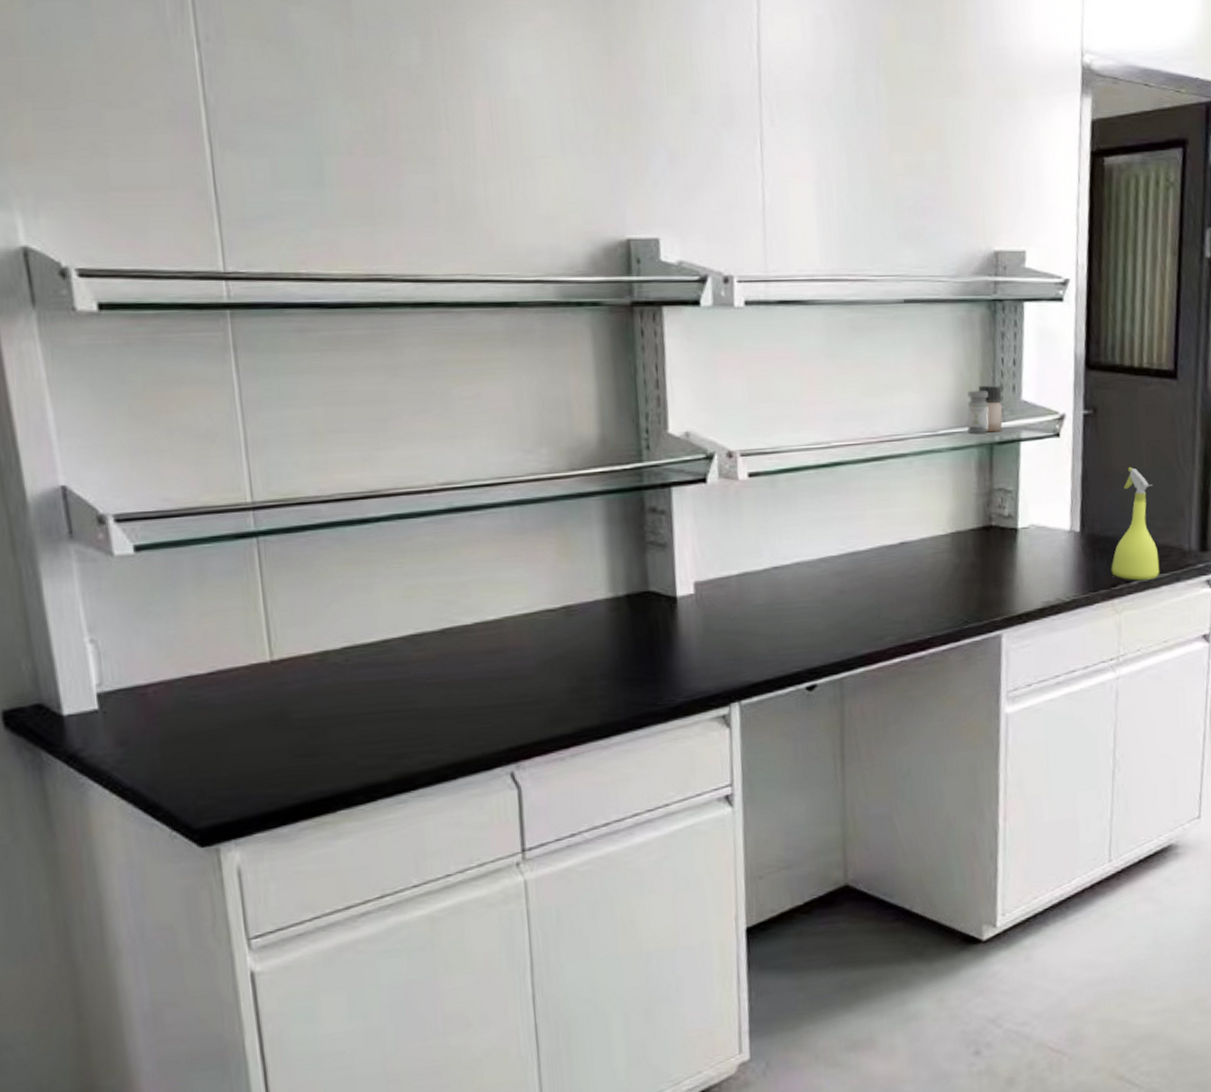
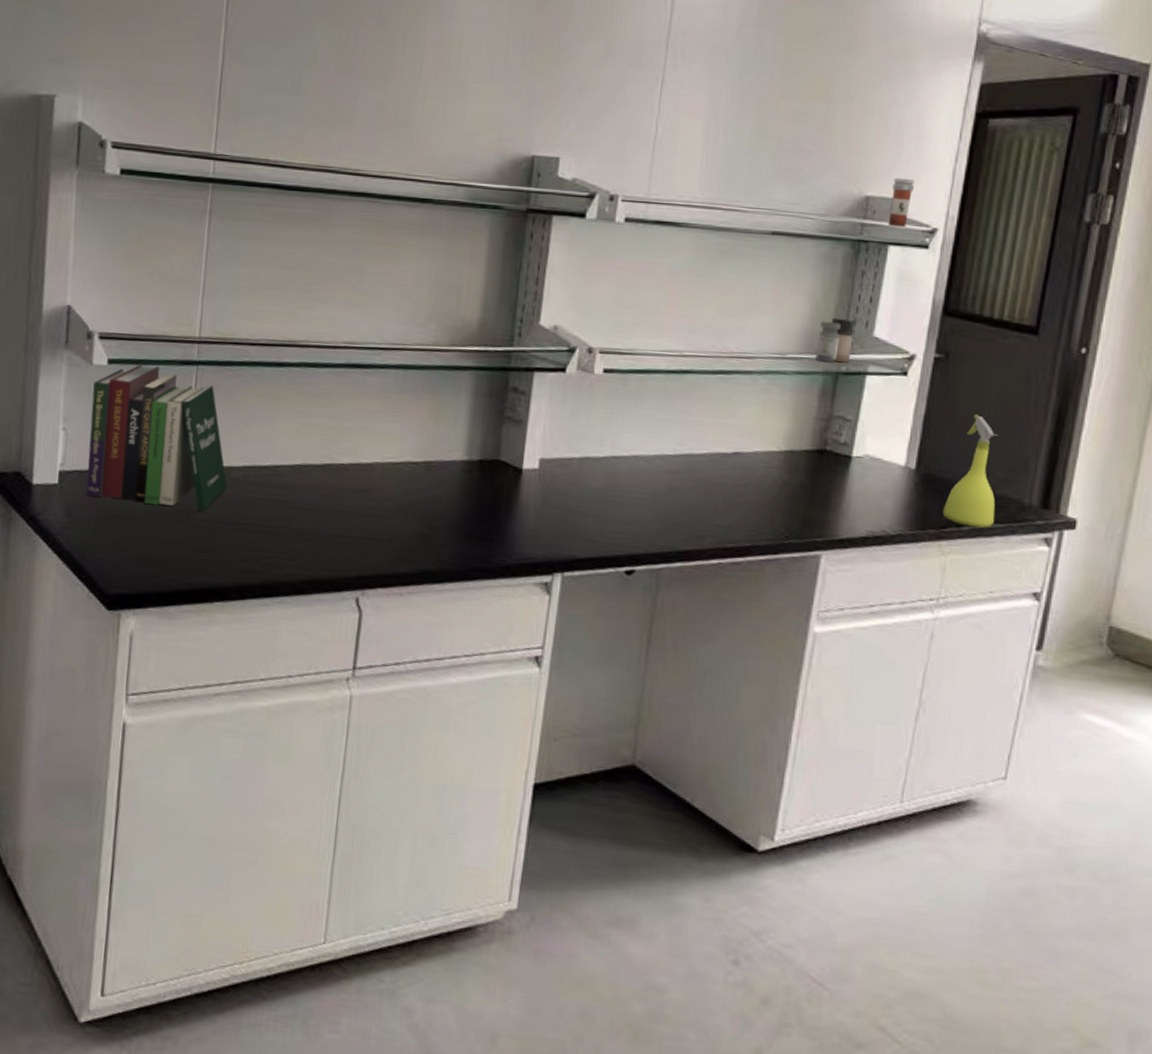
books: none [119,545,326,717] -> present [86,363,227,511]
medicine: none [1019,228,1042,281] -> present [888,178,915,227]

